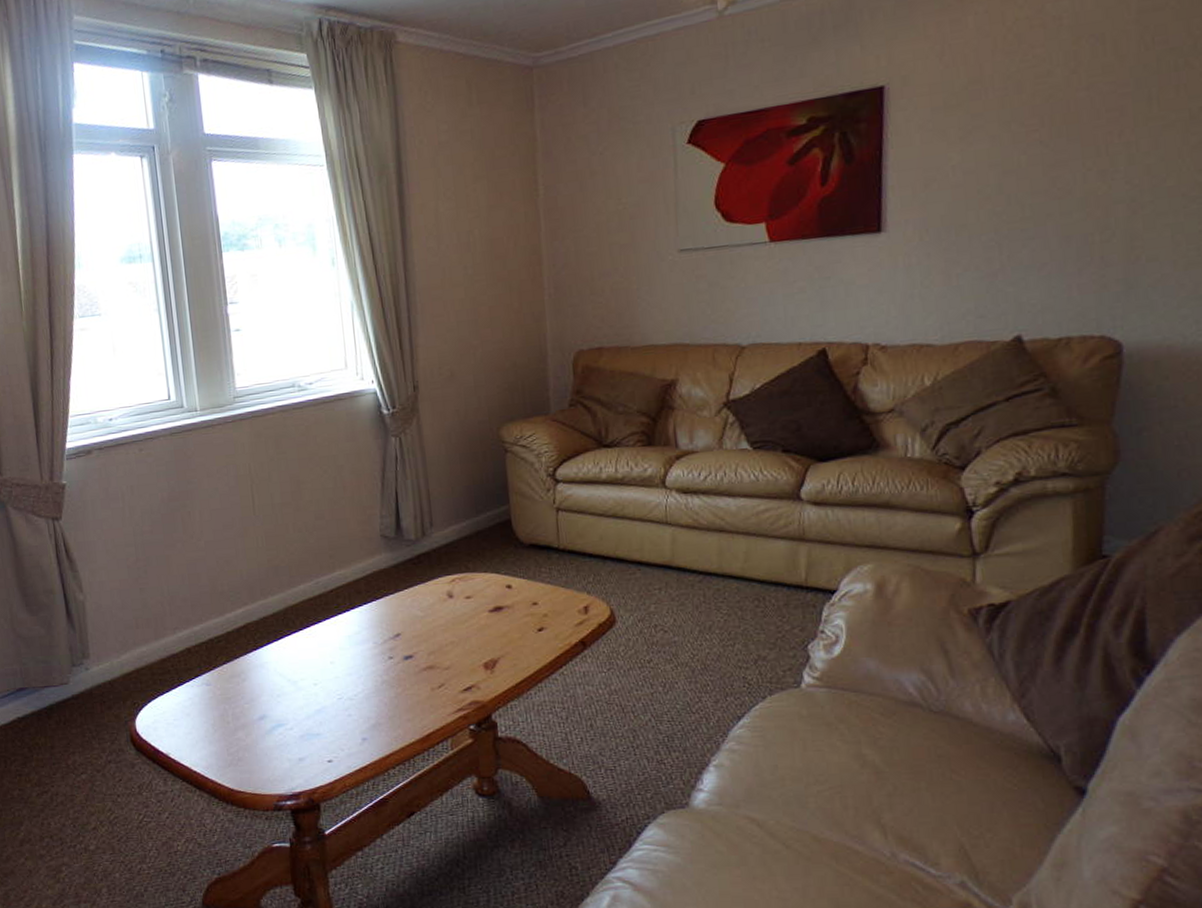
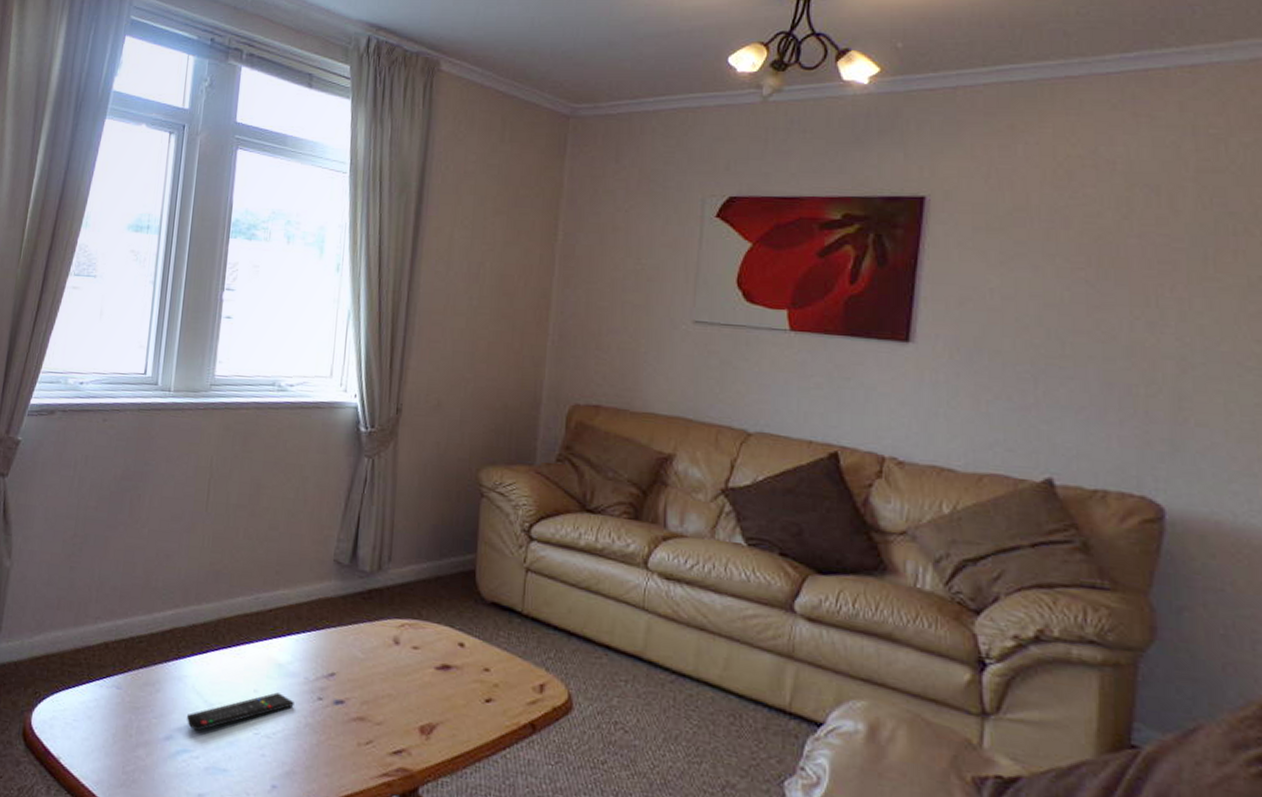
remote control: none [275,660,369,706] -> present [187,692,294,731]

